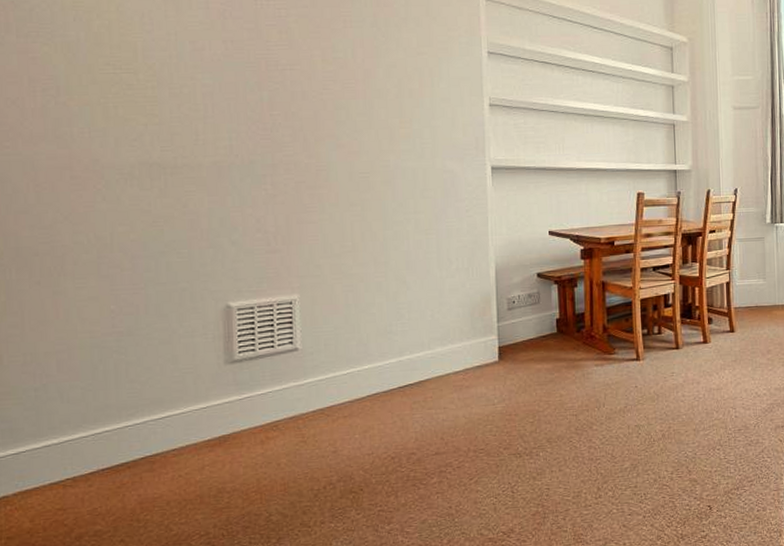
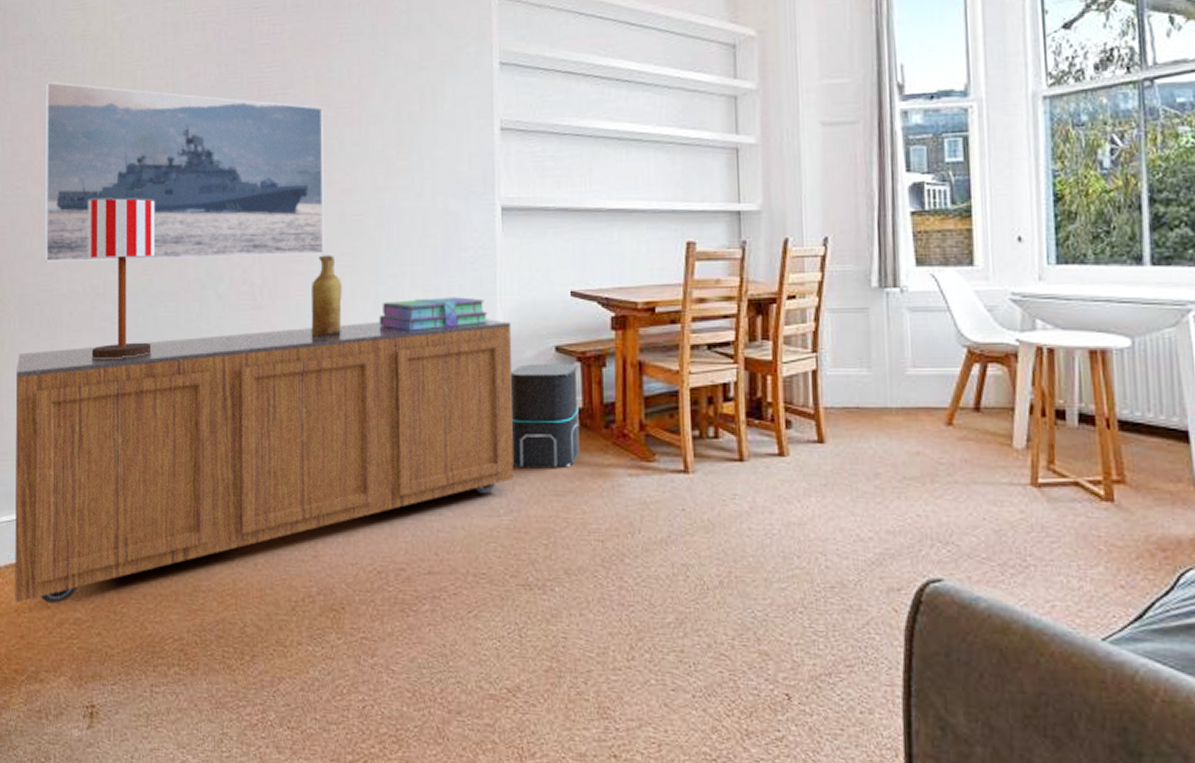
sideboard: none [14,254,505,525] -> present [15,319,514,603]
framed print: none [33,47,335,216] -> present [45,81,324,262]
table lamp: none [89,158,166,302] -> present [88,198,156,359]
vase: none [323,206,353,274] -> present [310,255,342,337]
stack of books: none [387,238,482,266] -> present [379,297,488,331]
speaker: none [500,286,558,367] -> present [510,363,580,469]

